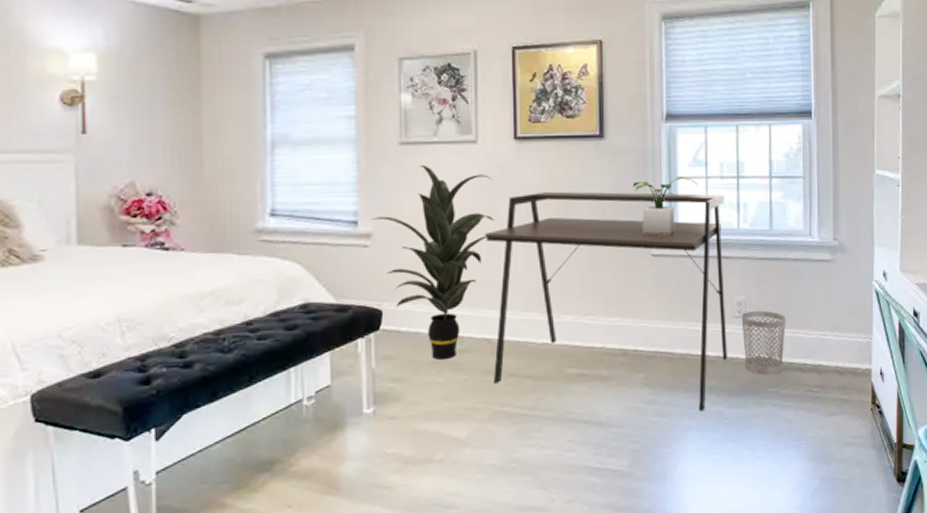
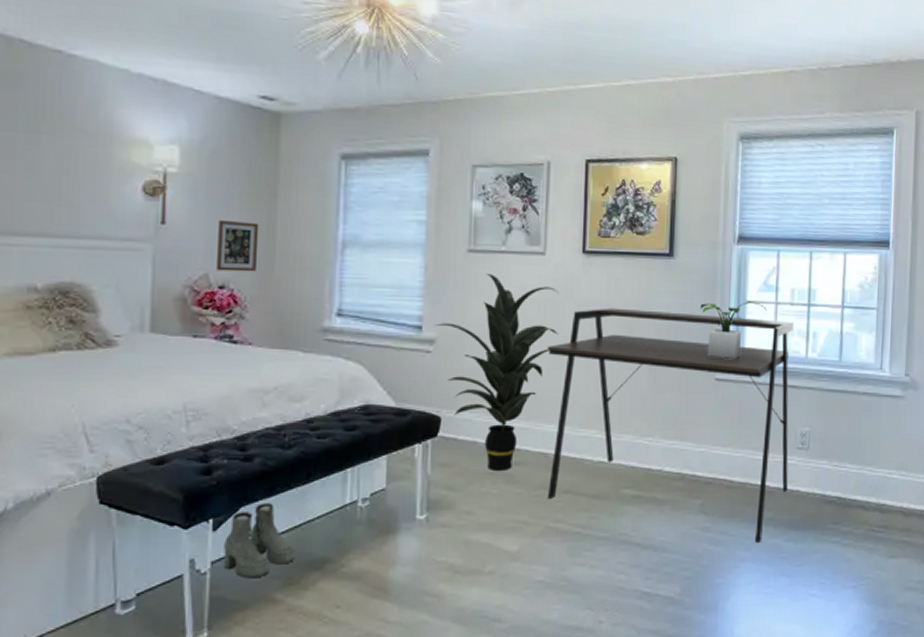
picture frame: none [141,126,186,178] -> present [215,219,259,272]
boots: none [168,408,242,486] -> present [223,503,295,579]
wastebasket: present [741,310,786,375] -> none [804,444,851,511]

